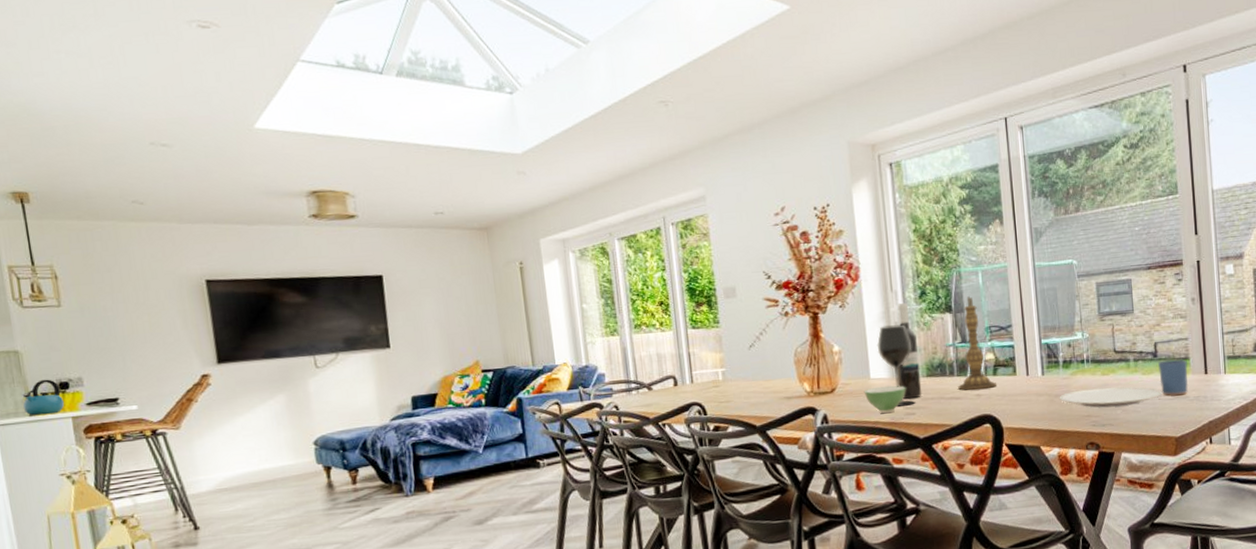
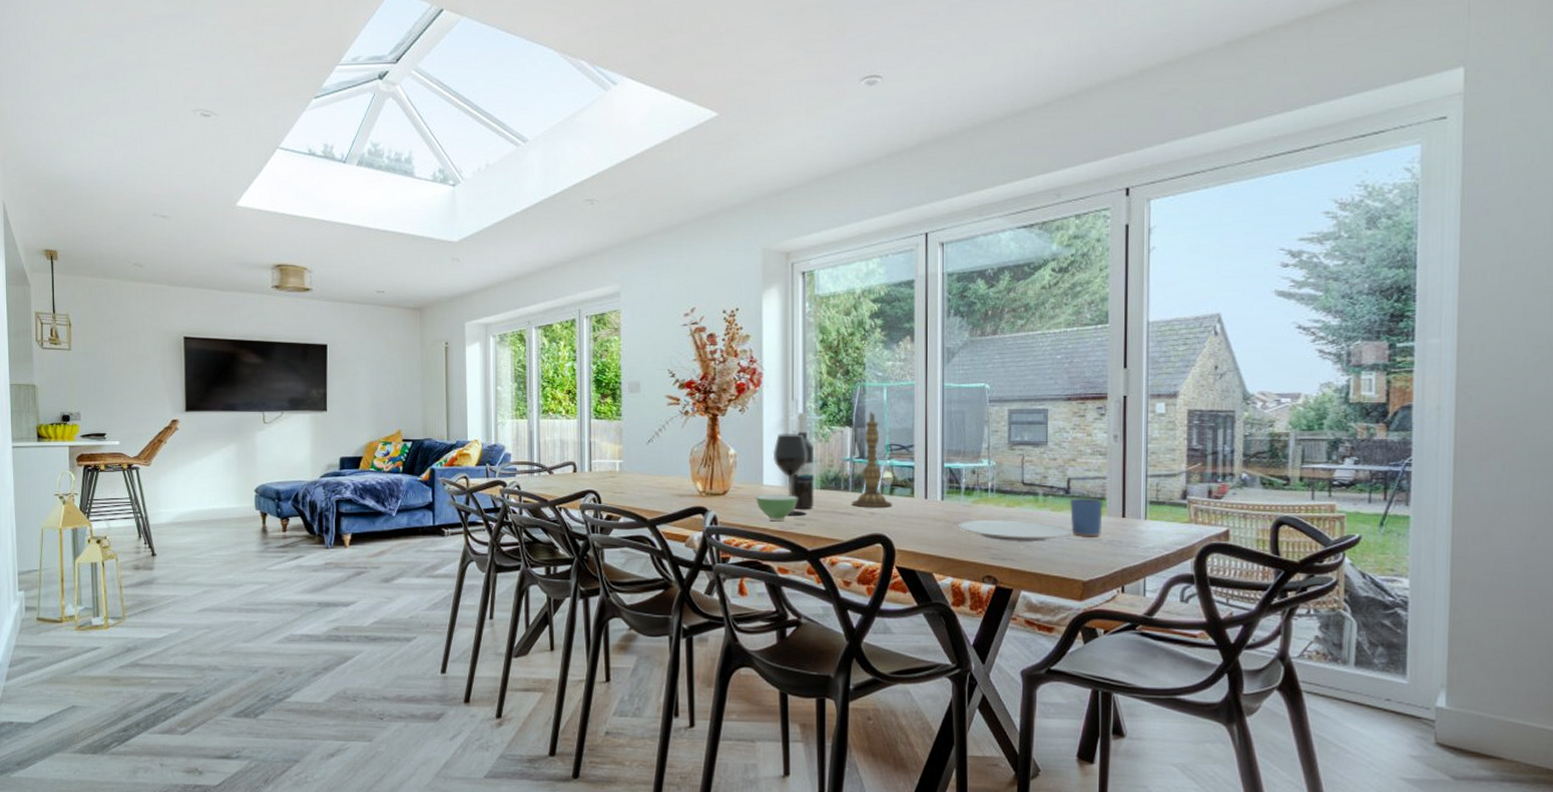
kettle: present [22,379,65,416] -> none [33,411,65,442]

